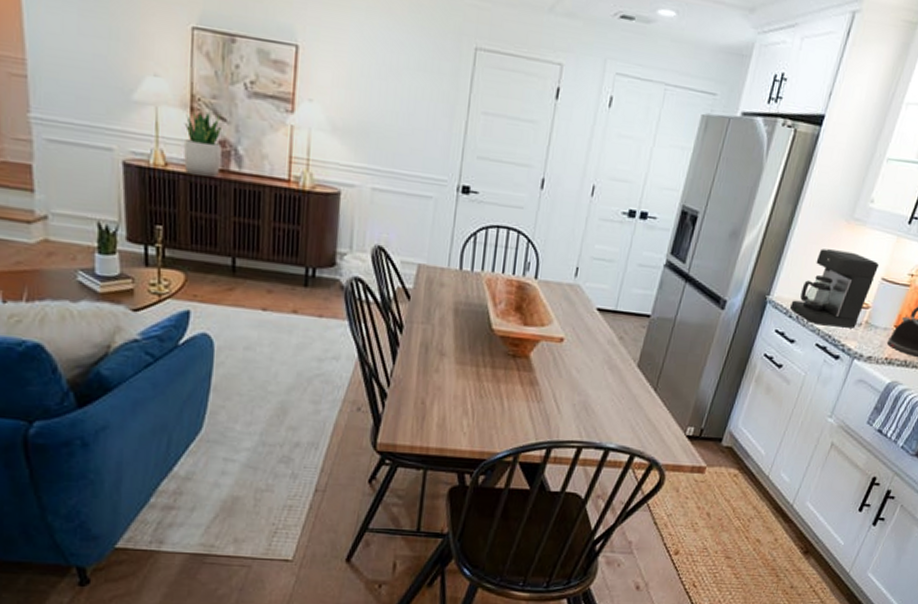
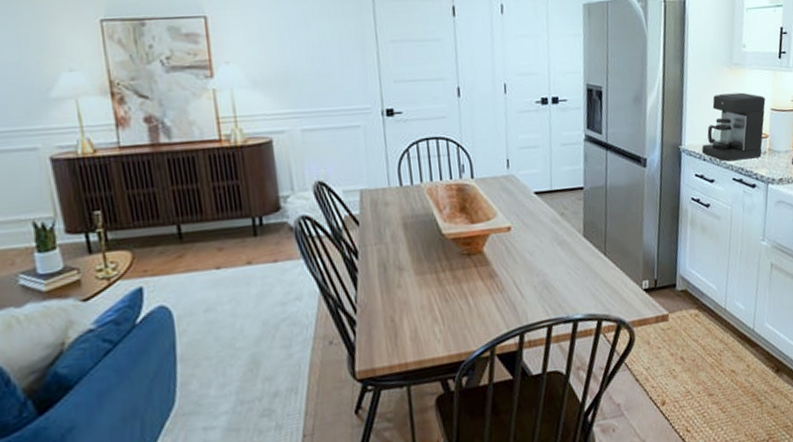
planter: present [184,110,222,177] -> none [107,91,151,155]

